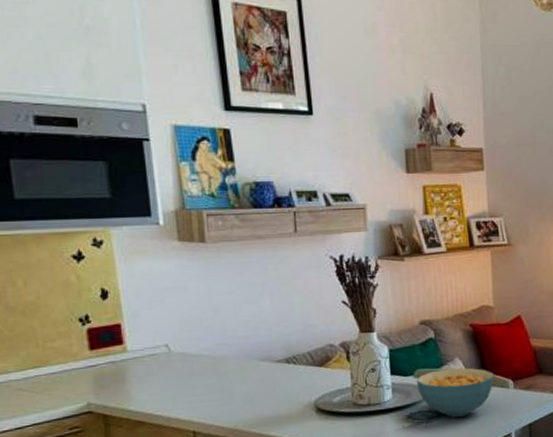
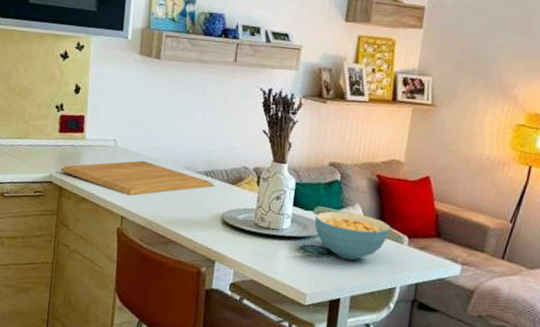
chopping board: none [100,361,300,406] -> present [60,160,215,196]

